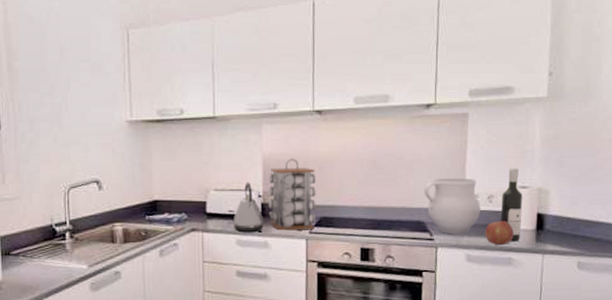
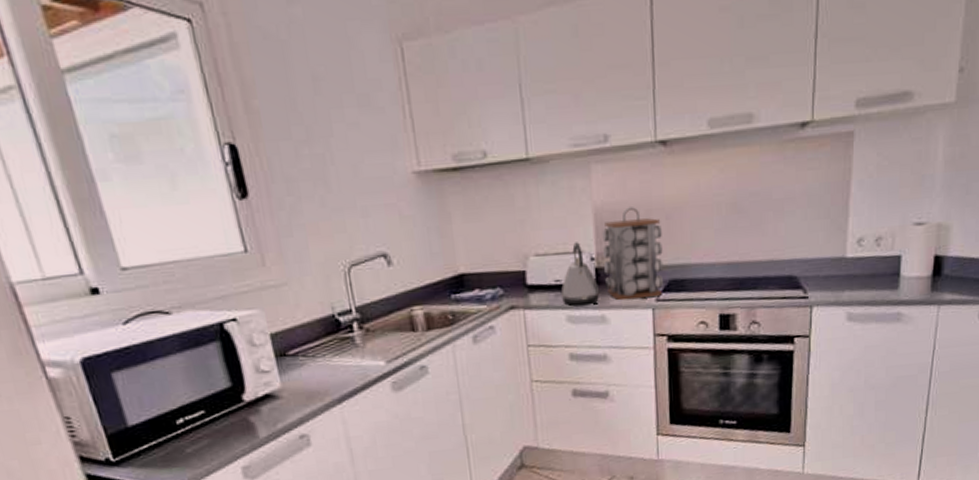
ceramic jug: present [423,177,481,235] -> none [796,217,866,290]
fruit: present [485,221,514,246] -> none [870,267,905,299]
bottle: present [500,168,523,242] -> none [890,200,918,293]

